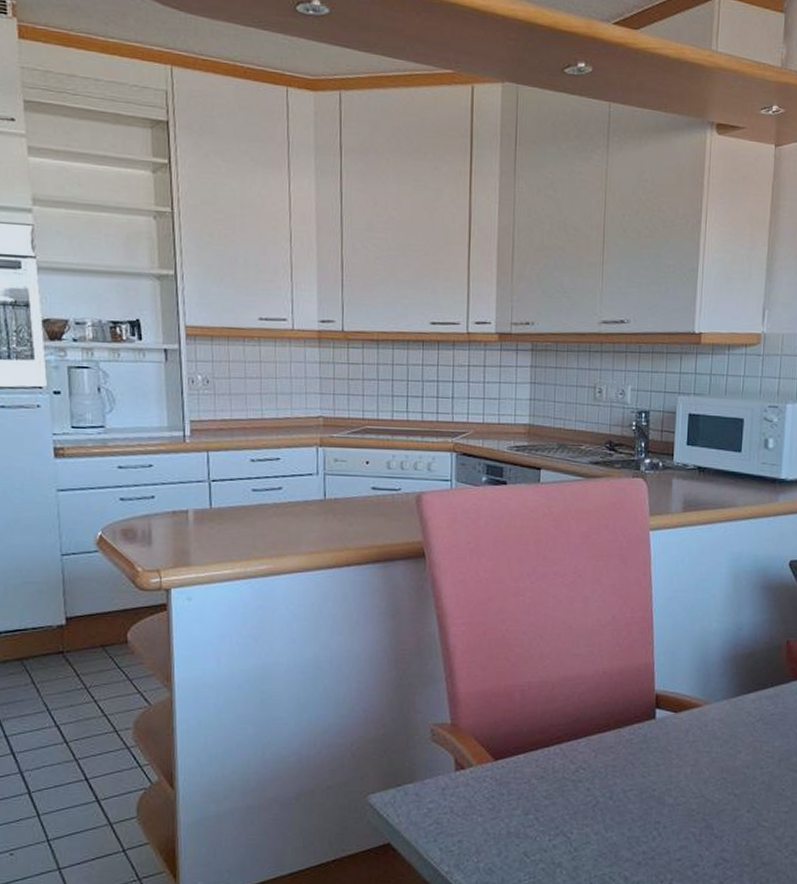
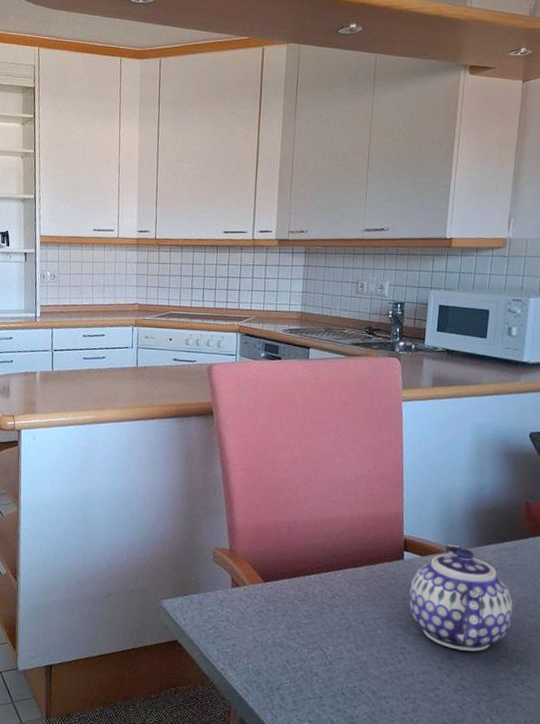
teapot: none [663,696,775,818] -> present [409,544,513,652]

